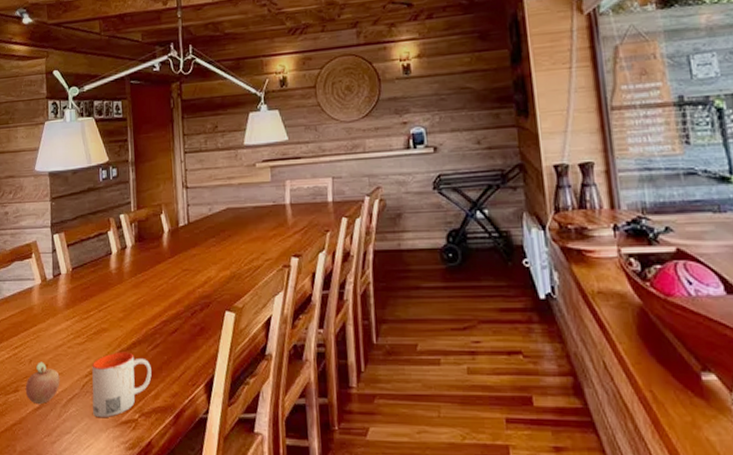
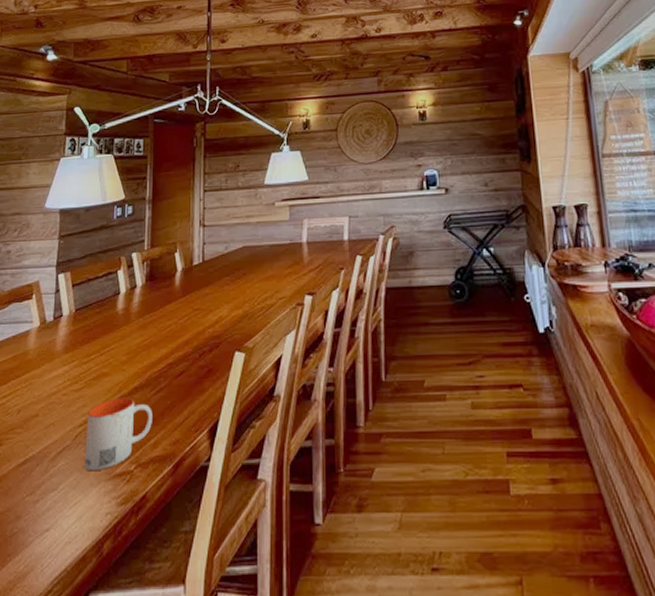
fruit: present [25,361,60,404] -> none [10,411,51,458]

